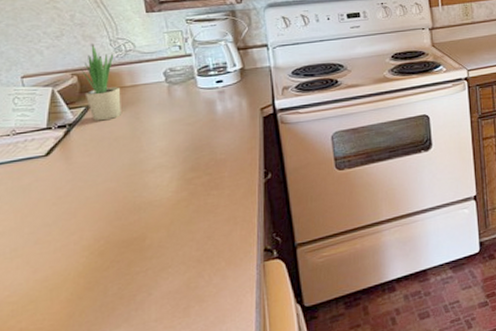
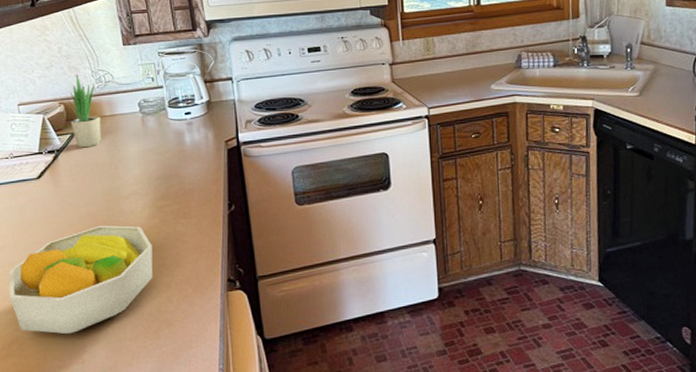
fruit bowl: none [11,200,181,322] -> present [9,225,152,335]

